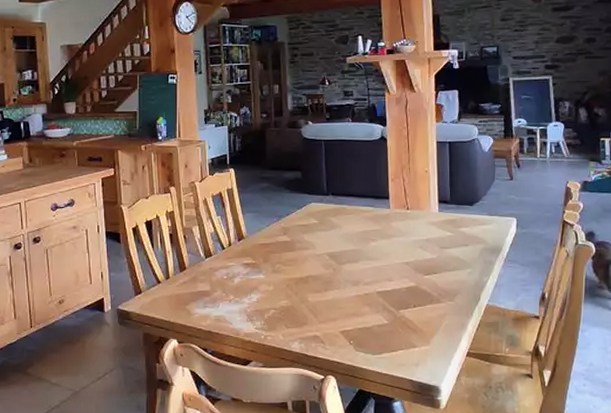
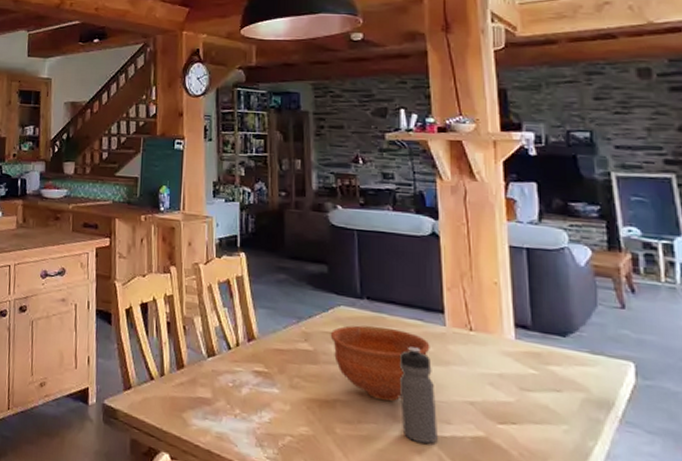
bowl: none [303,215,378,272] -> present [330,325,430,402]
water bottle: none [355,228,383,299] -> present [399,346,438,445]

